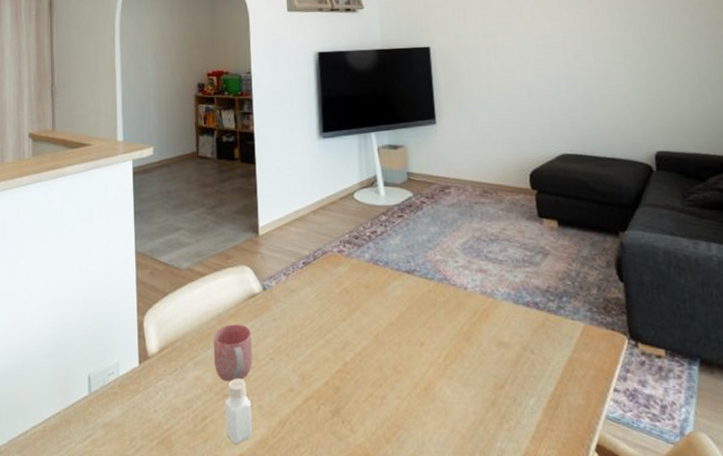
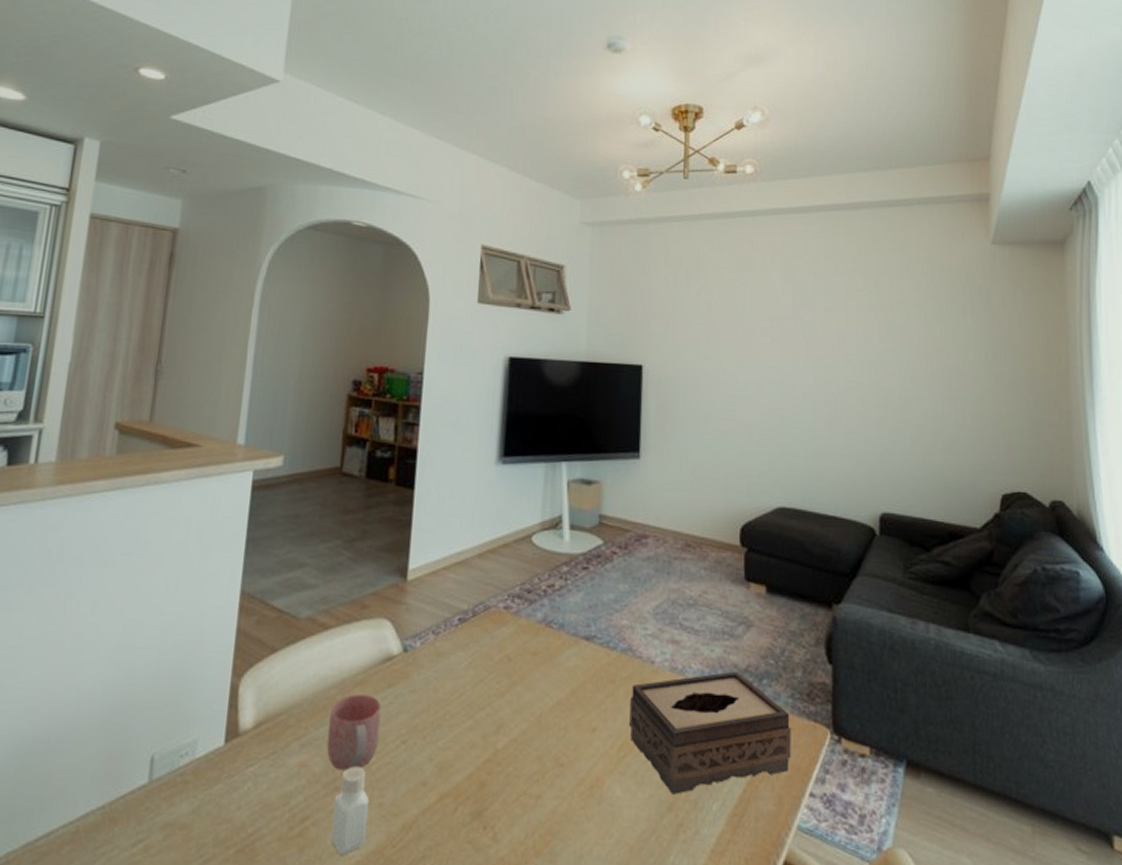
tissue box: none [450,292,594,393] -> present [629,671,791,795]

